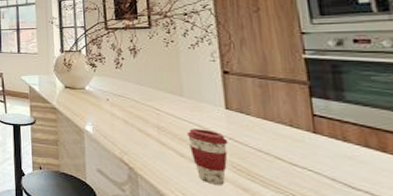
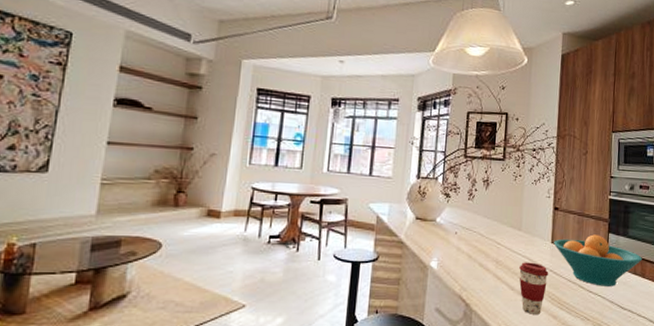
fruit bowl: none [228,99,377,161] -> present [553,234,642,286]

